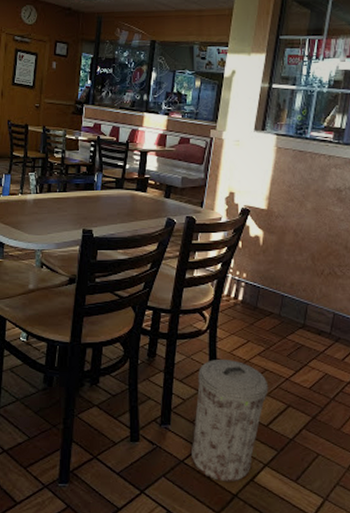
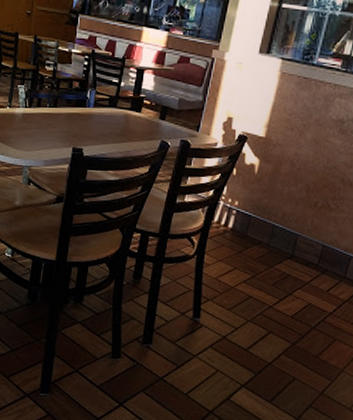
trash can: present [192,358,269,482] -> none [171,284,252,400]

